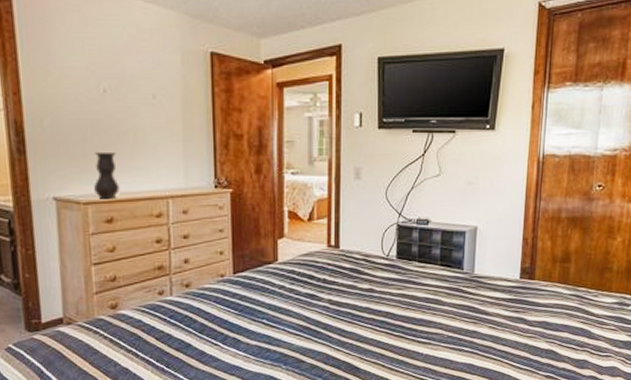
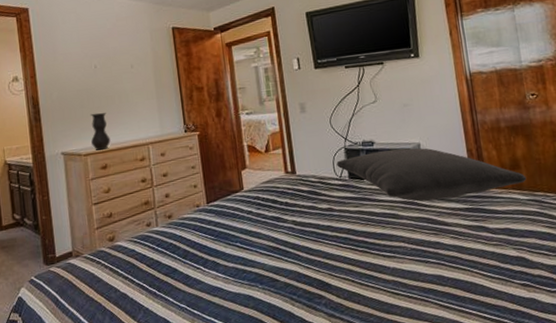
pillow: none [386,231,574,288] -> present [336,147,527,201]

